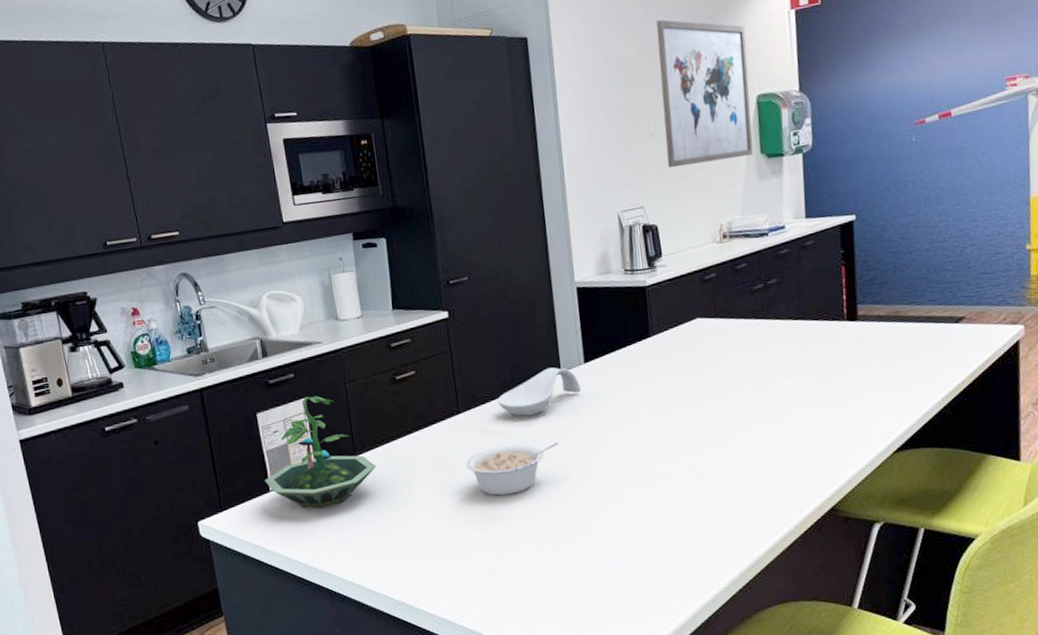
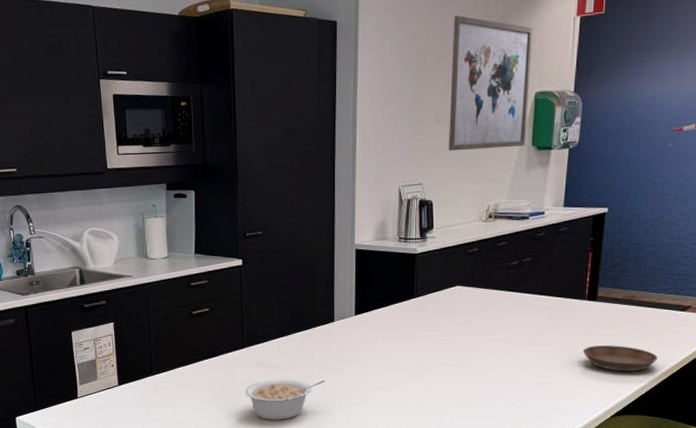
terrarium: present [265,396,377,509] -> none [74,321,170,417]
spoon rest: present [498,367,581,417] -> none [277,316,349,356]
saucer: none [850,369,937,400] -> present [582,345,658,372]

